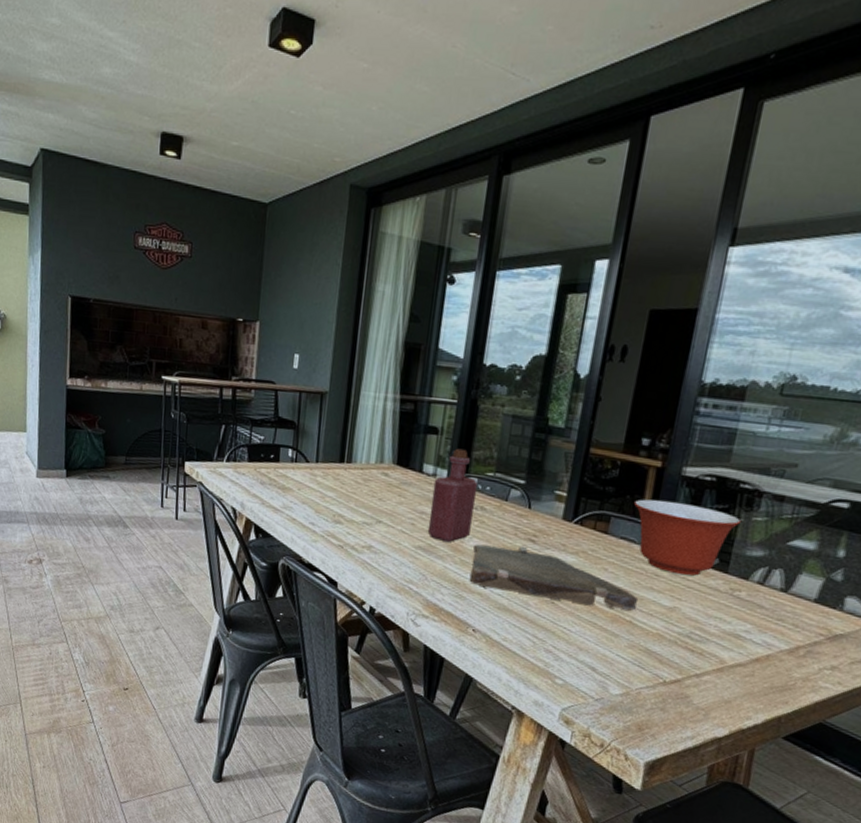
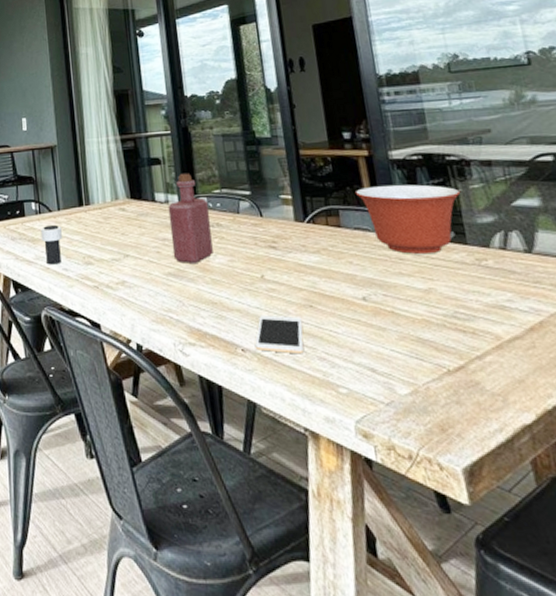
cup: none [292,475,316,517] -> present [40,224,62,265]
cutting board: present [469,544,639,611] -> none [220,254,395,303]
cell phone: none [486,602,540,644] -> present [254,315,304,354]

